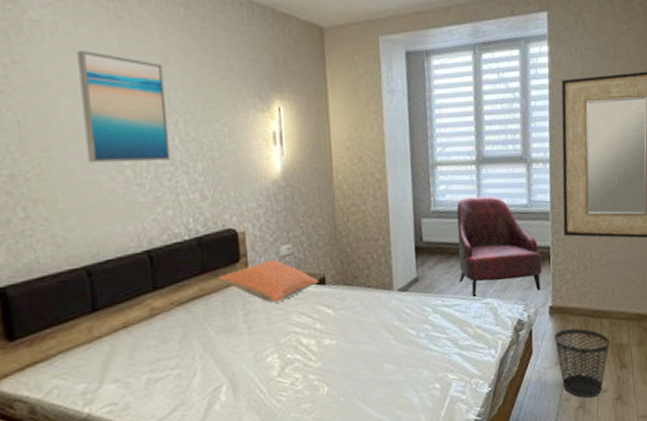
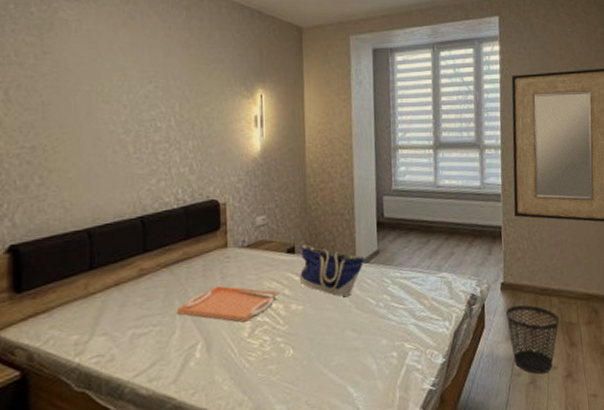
wall art: present [77,49,171,163] -> none [96,43,167,139]
serving tray: none [197,322,310,361] -> present [177,285,279,323]
pillow: present [217,259,319,303] -> none [199,228,289,269]
tote bag: none [330,274,403,329] -> present [299,244,365,298]
armchair: present [456,195,543,298] -> none [415,177,495,272]

